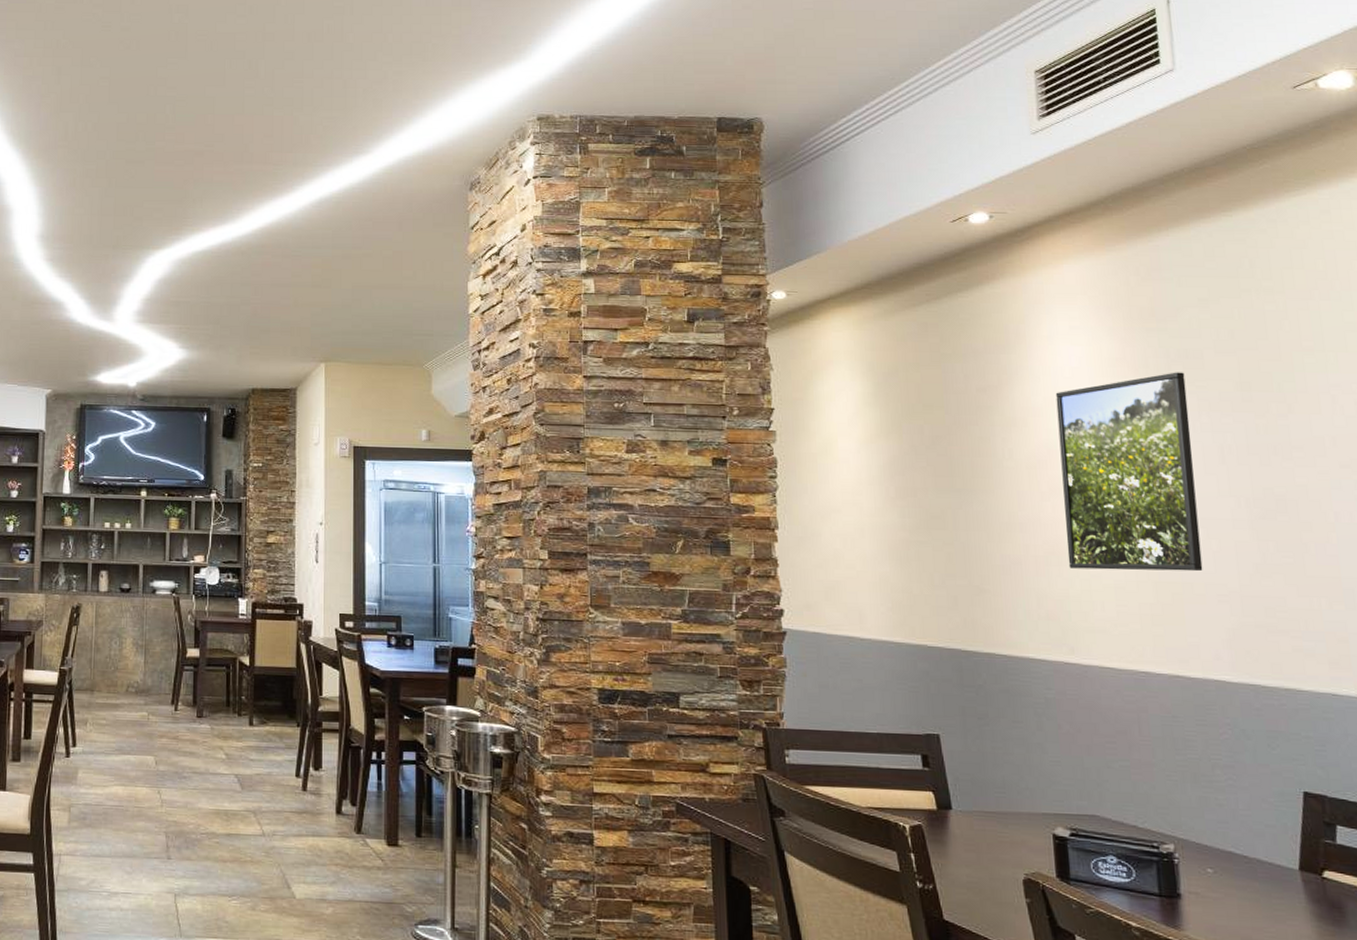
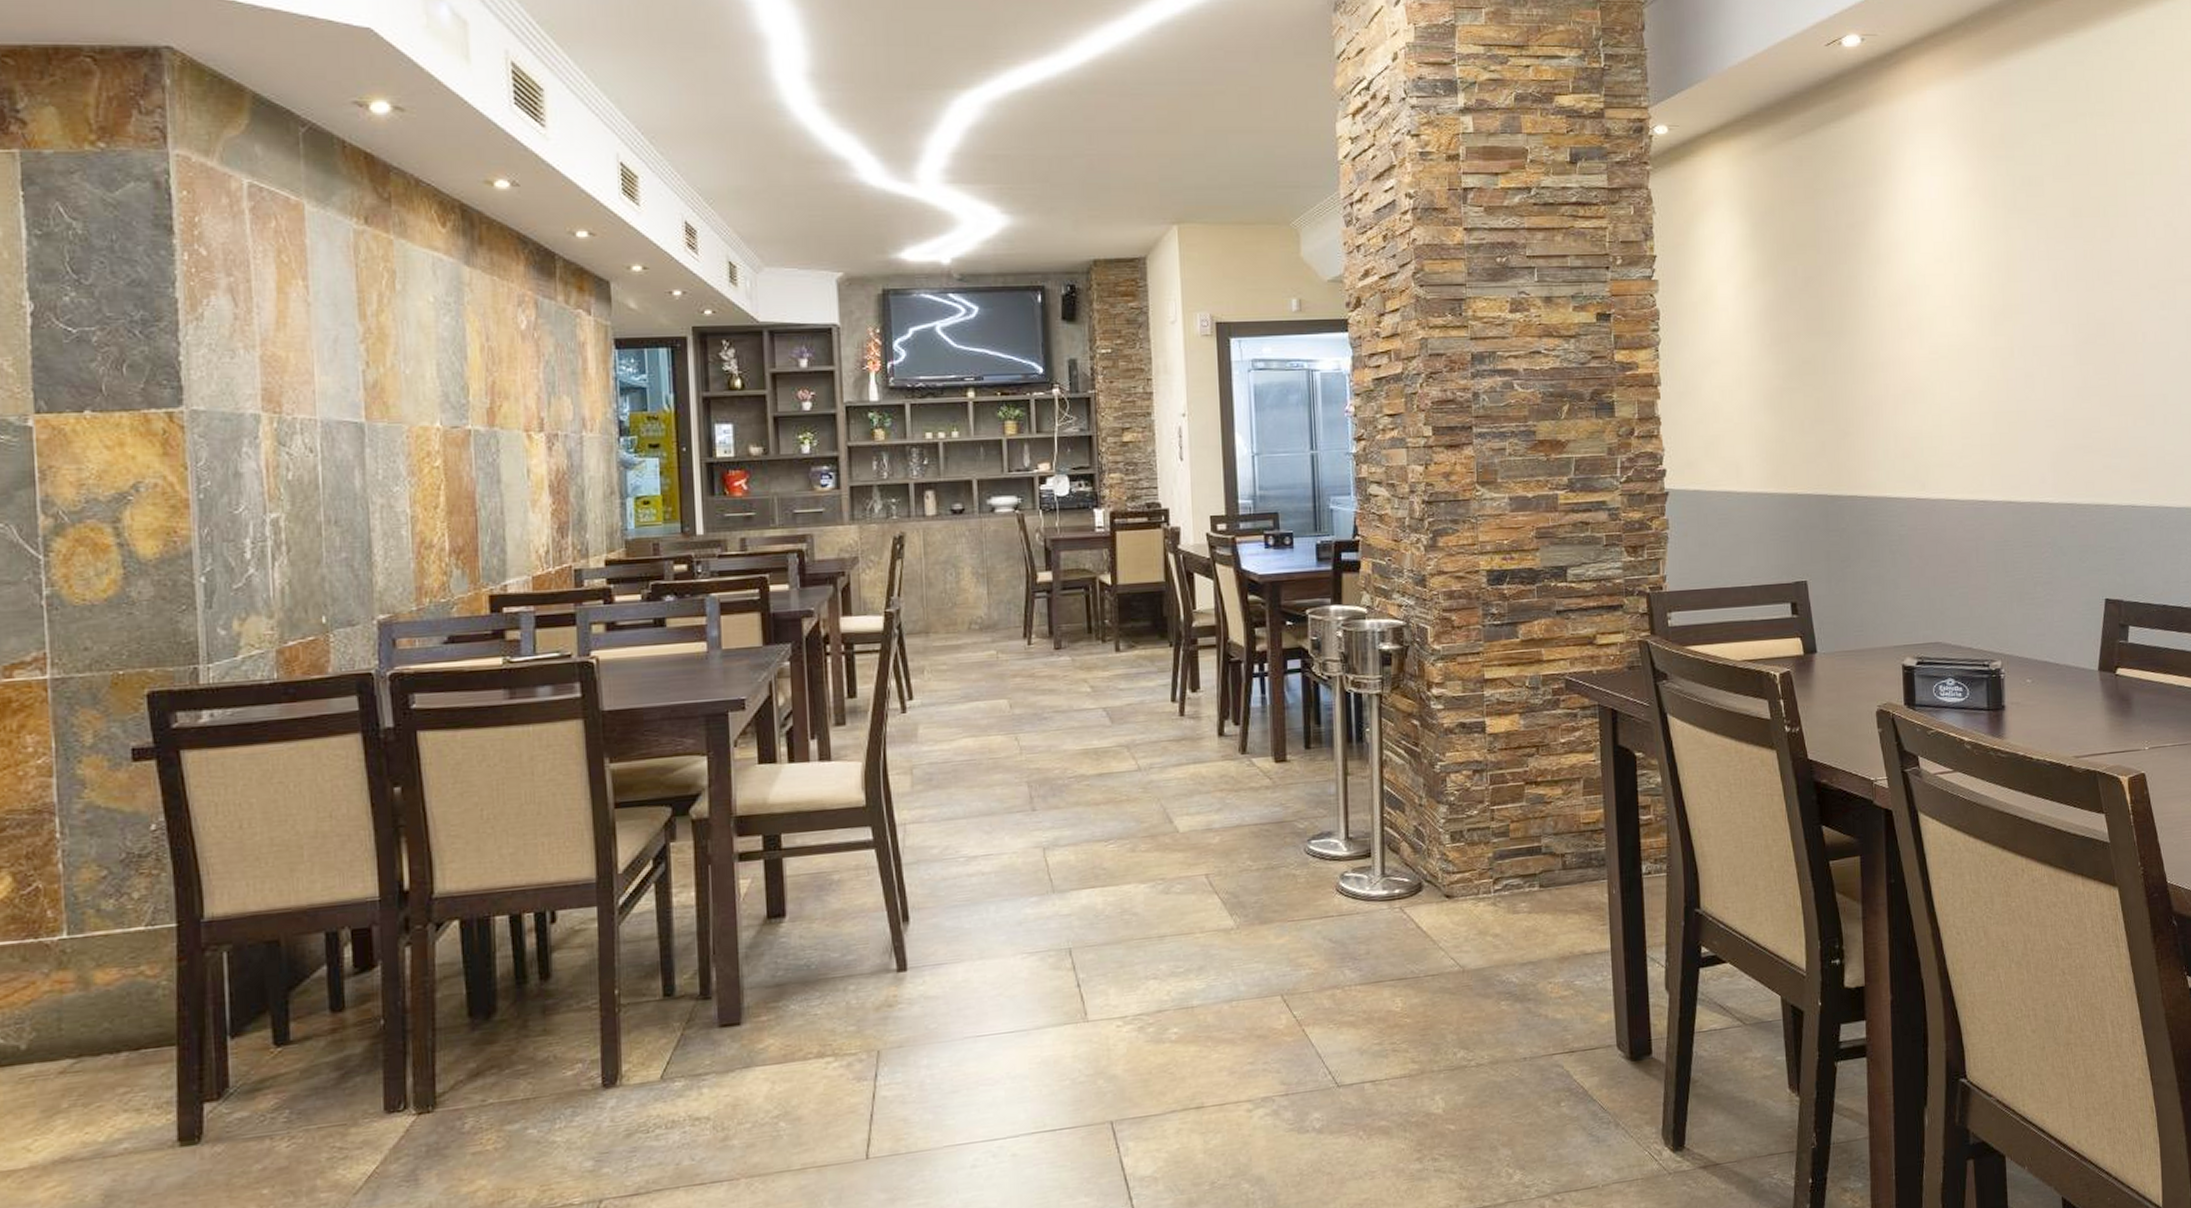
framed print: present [1055,372,1203,572] -> none [1916,200,2035,405]

